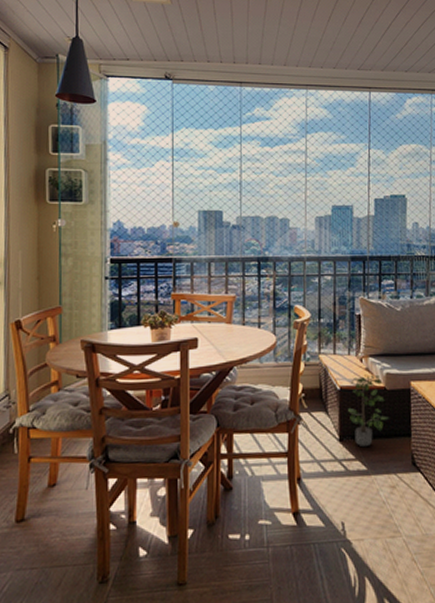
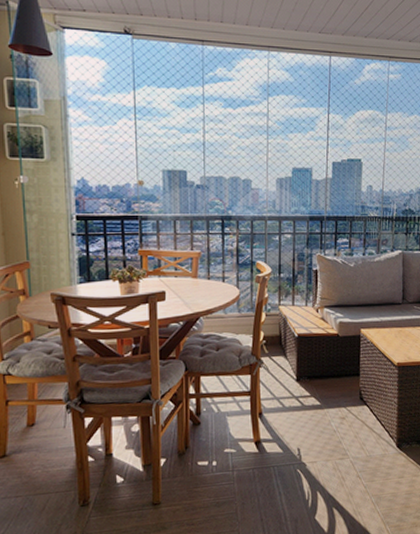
potted plant: present [348,374,389,448] -> none [305,323,341,386]

